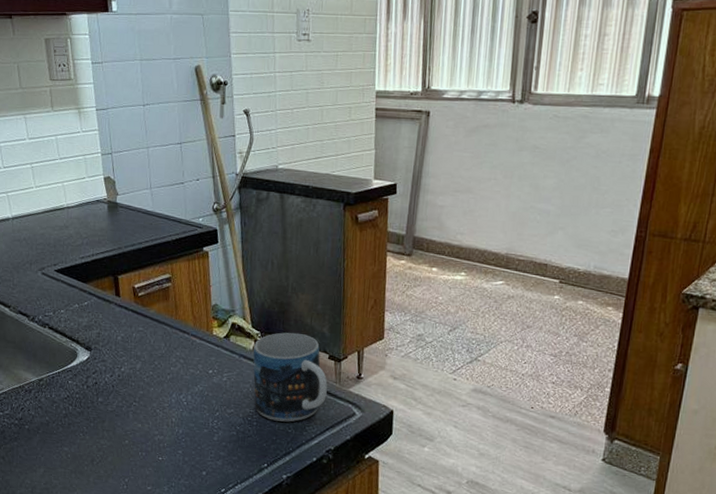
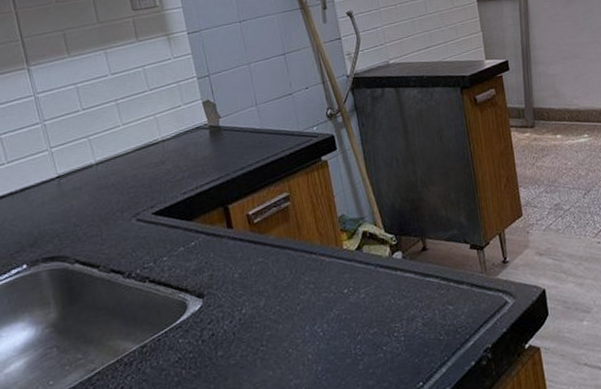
mug: present [253,332,328,422] -> none [390,228,475,331]

